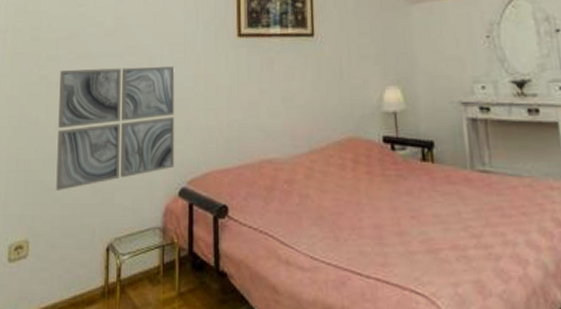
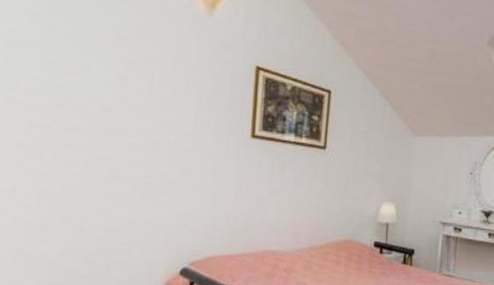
wall art: present [56,66,175,190] -> none [40,139,182,260]

